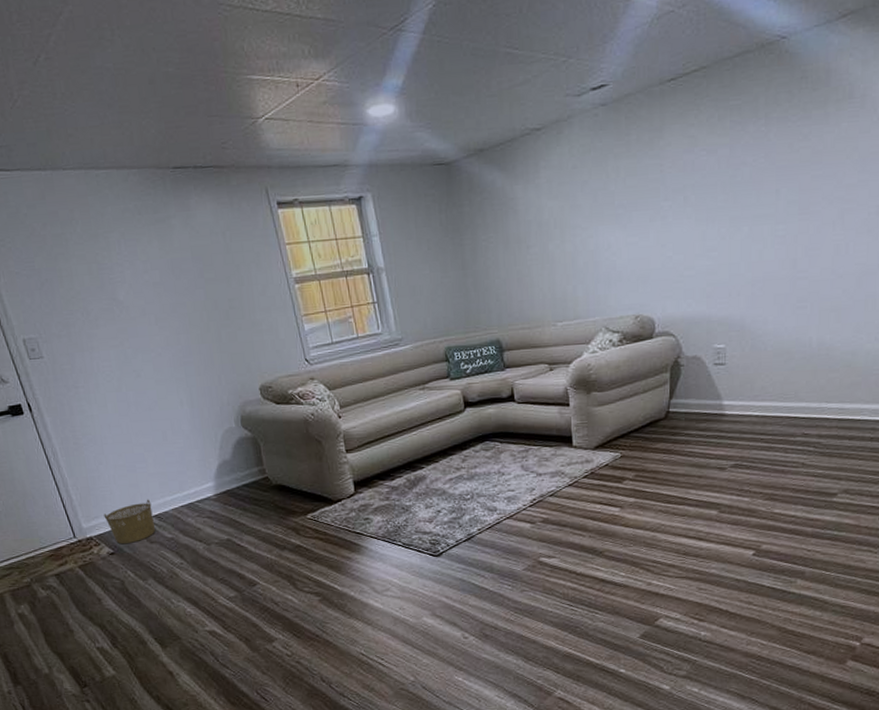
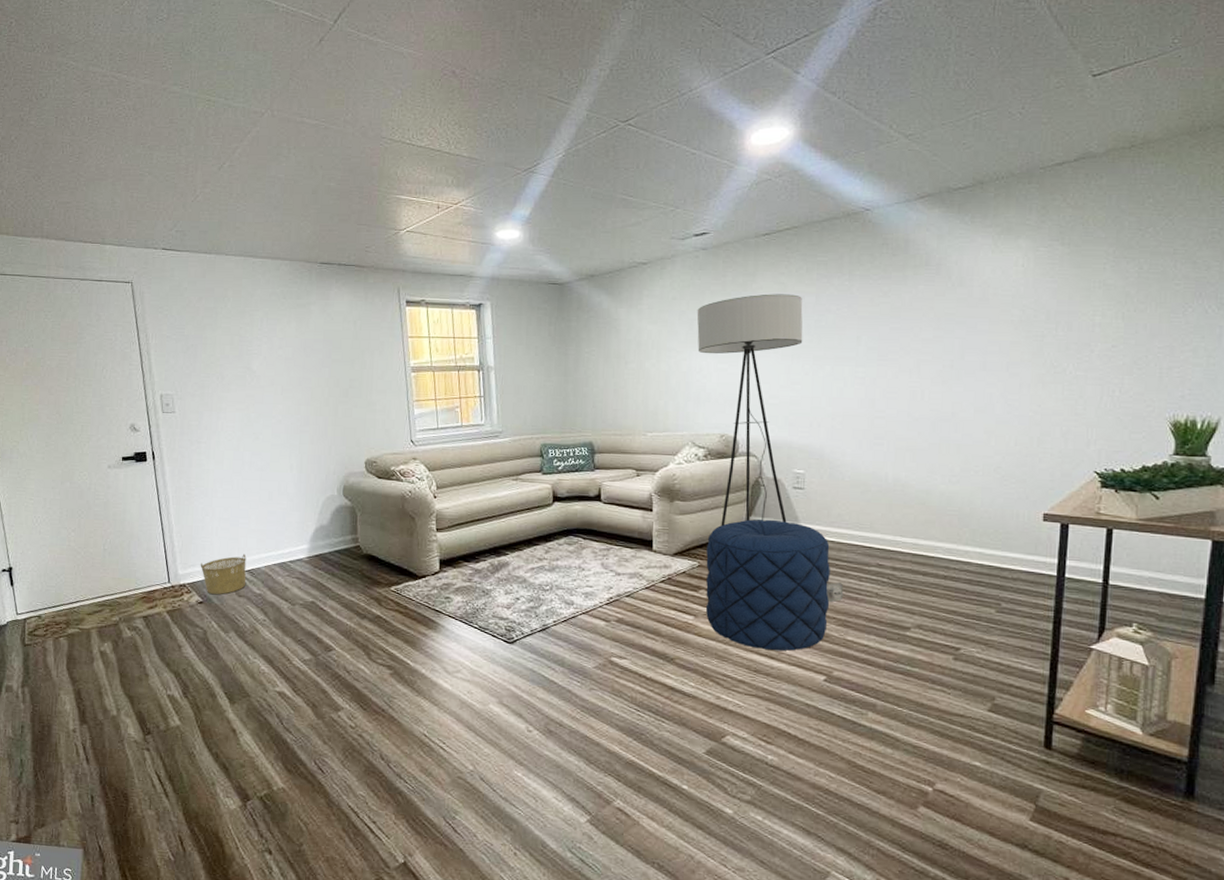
floor lamp: none [600,148,770,477] -> present [697,294,844,602]
pouf: none [628,400,755,532] -> present [706,519,830,651]

